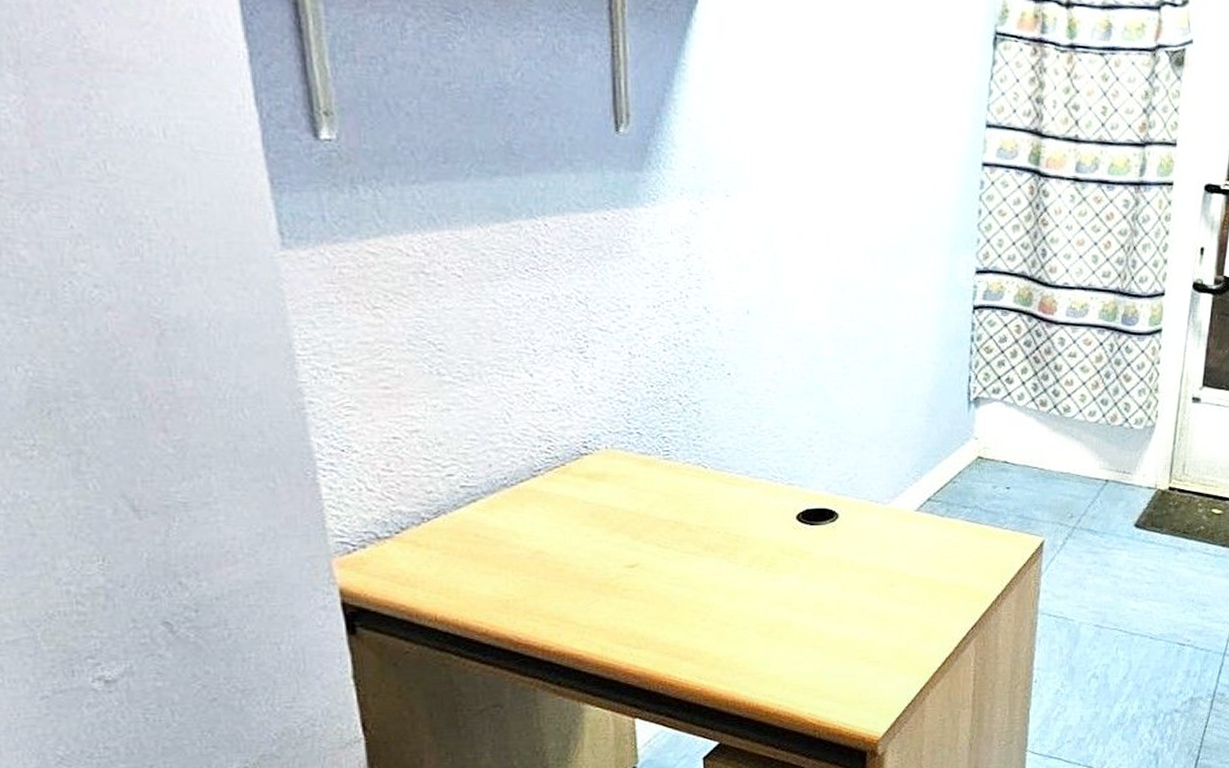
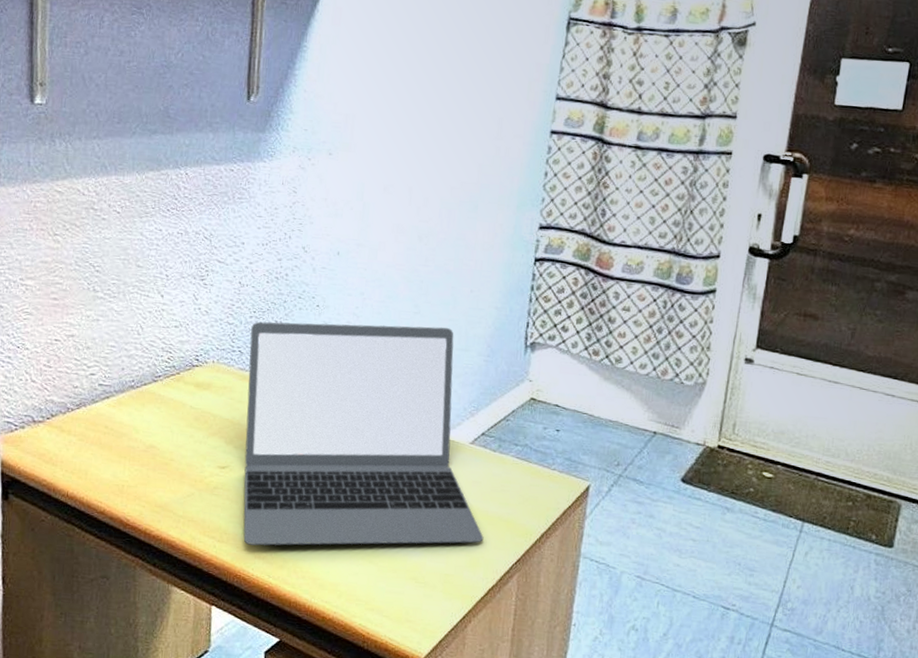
laptop: none [650,388,937,647] -> present [243,321,484,546]

